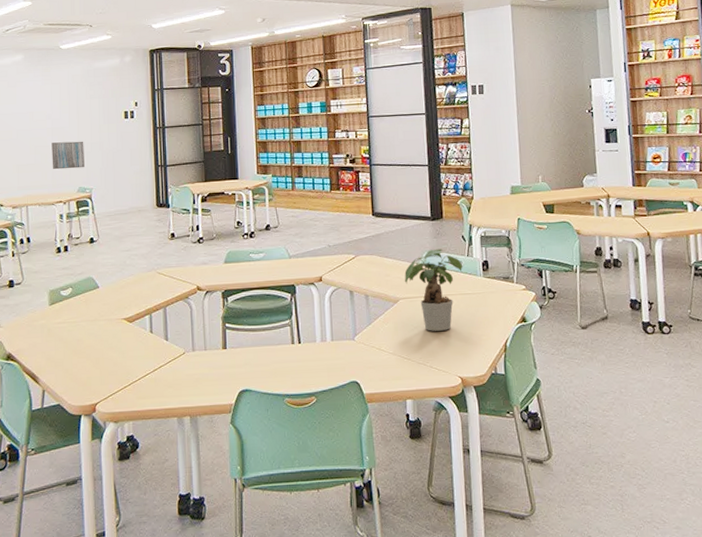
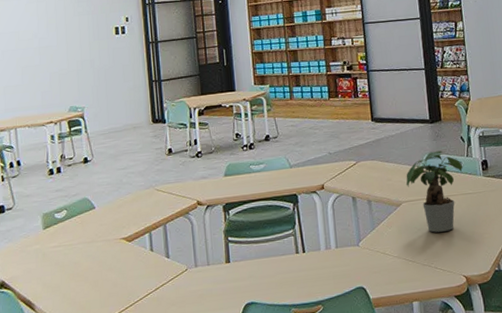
wall art: present [51,141,85,170] -> none [39,59,75,90]

